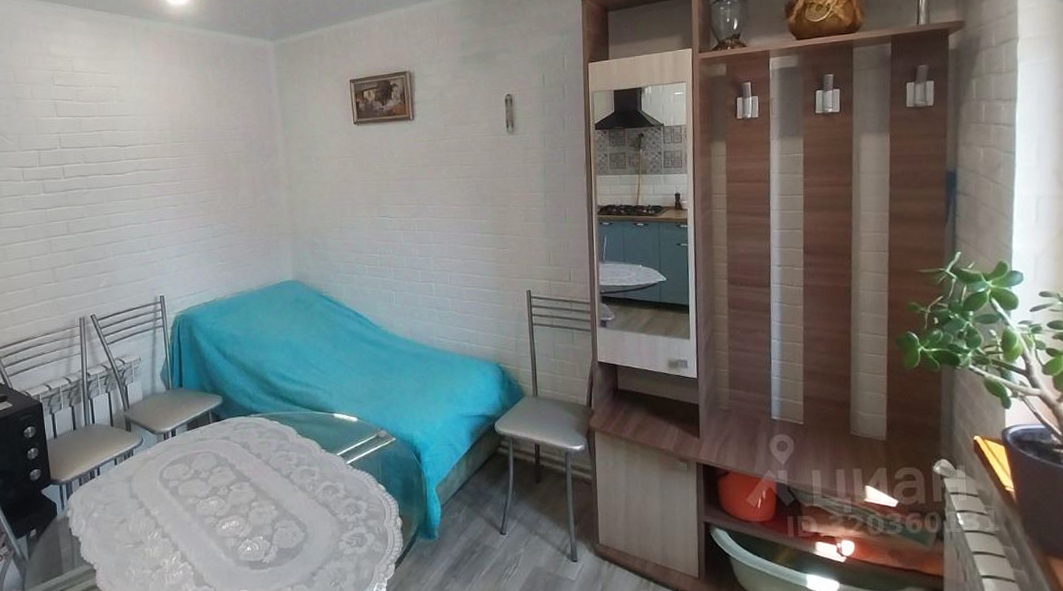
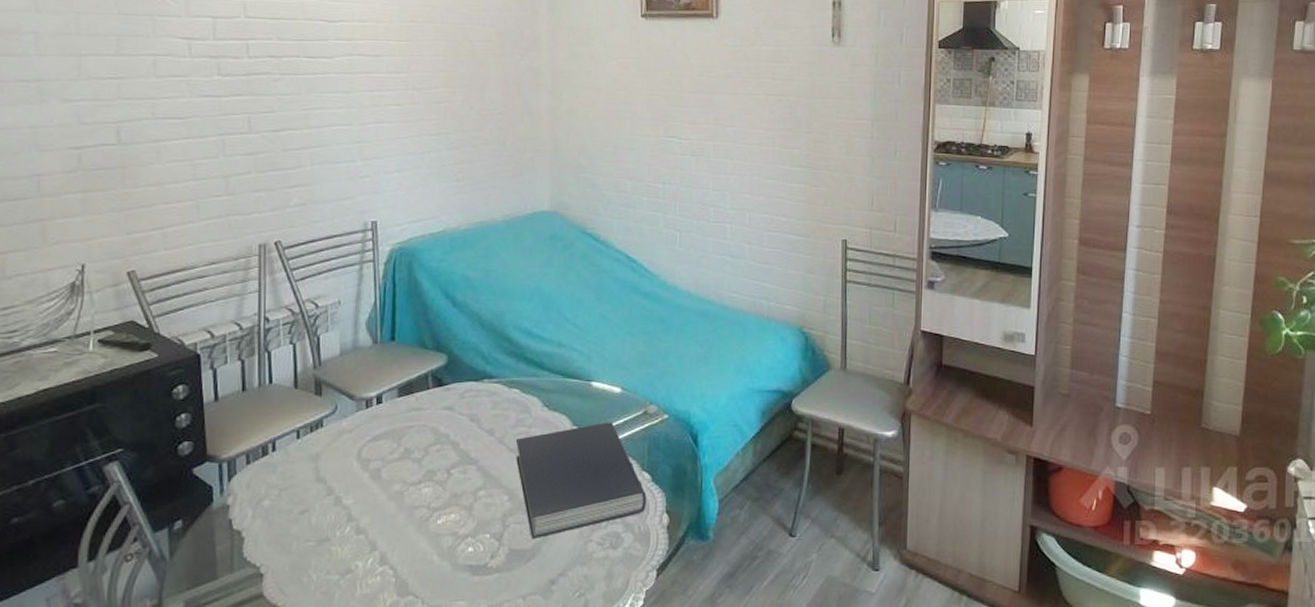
book: none [278,445,383,539] -> present [515,422,647,538]

